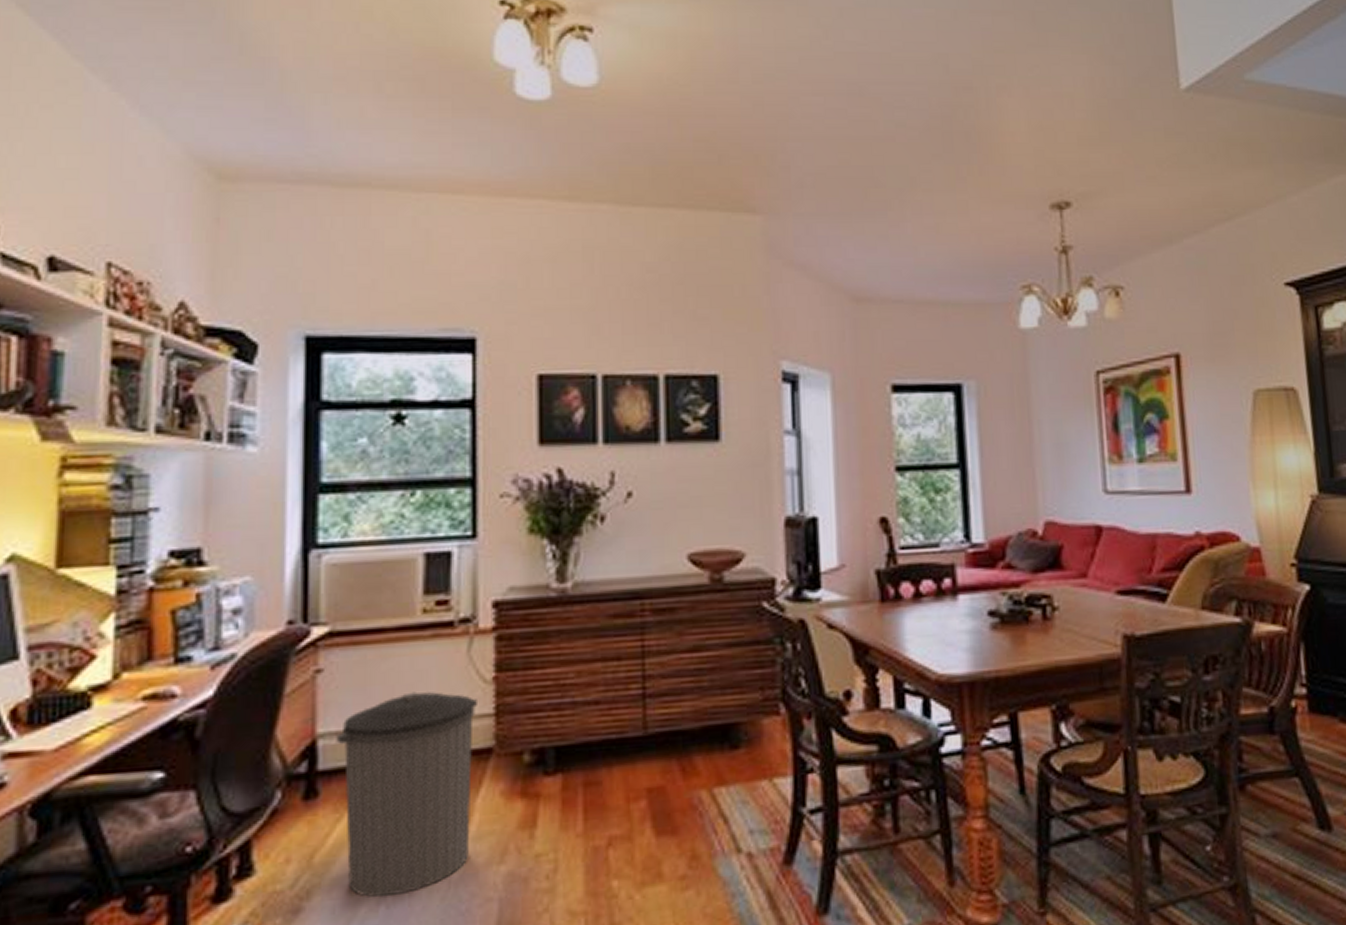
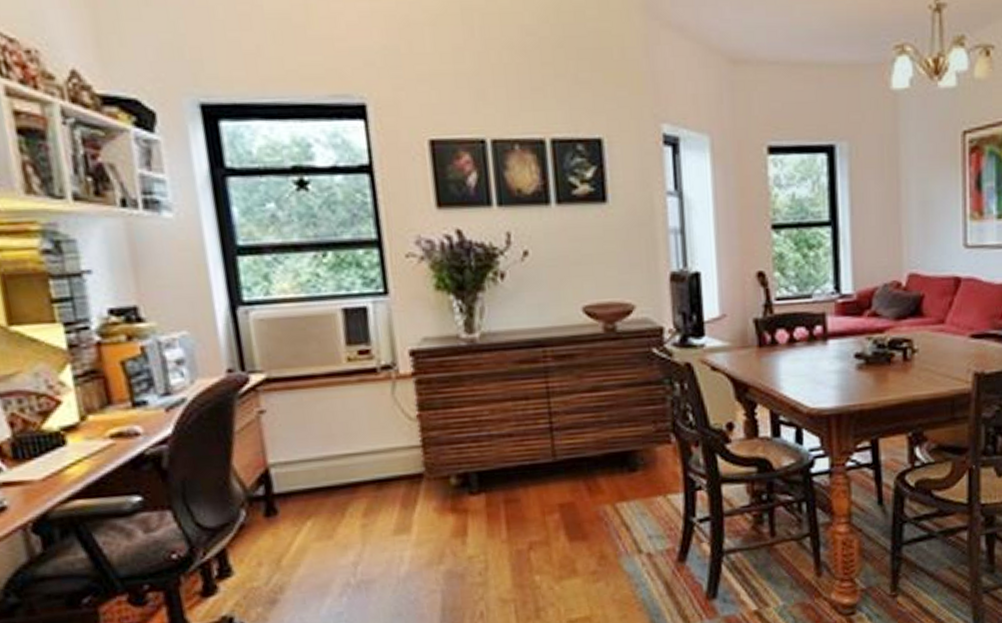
trash can: present [336,692,477,898] -> none [285,428,412,592]

